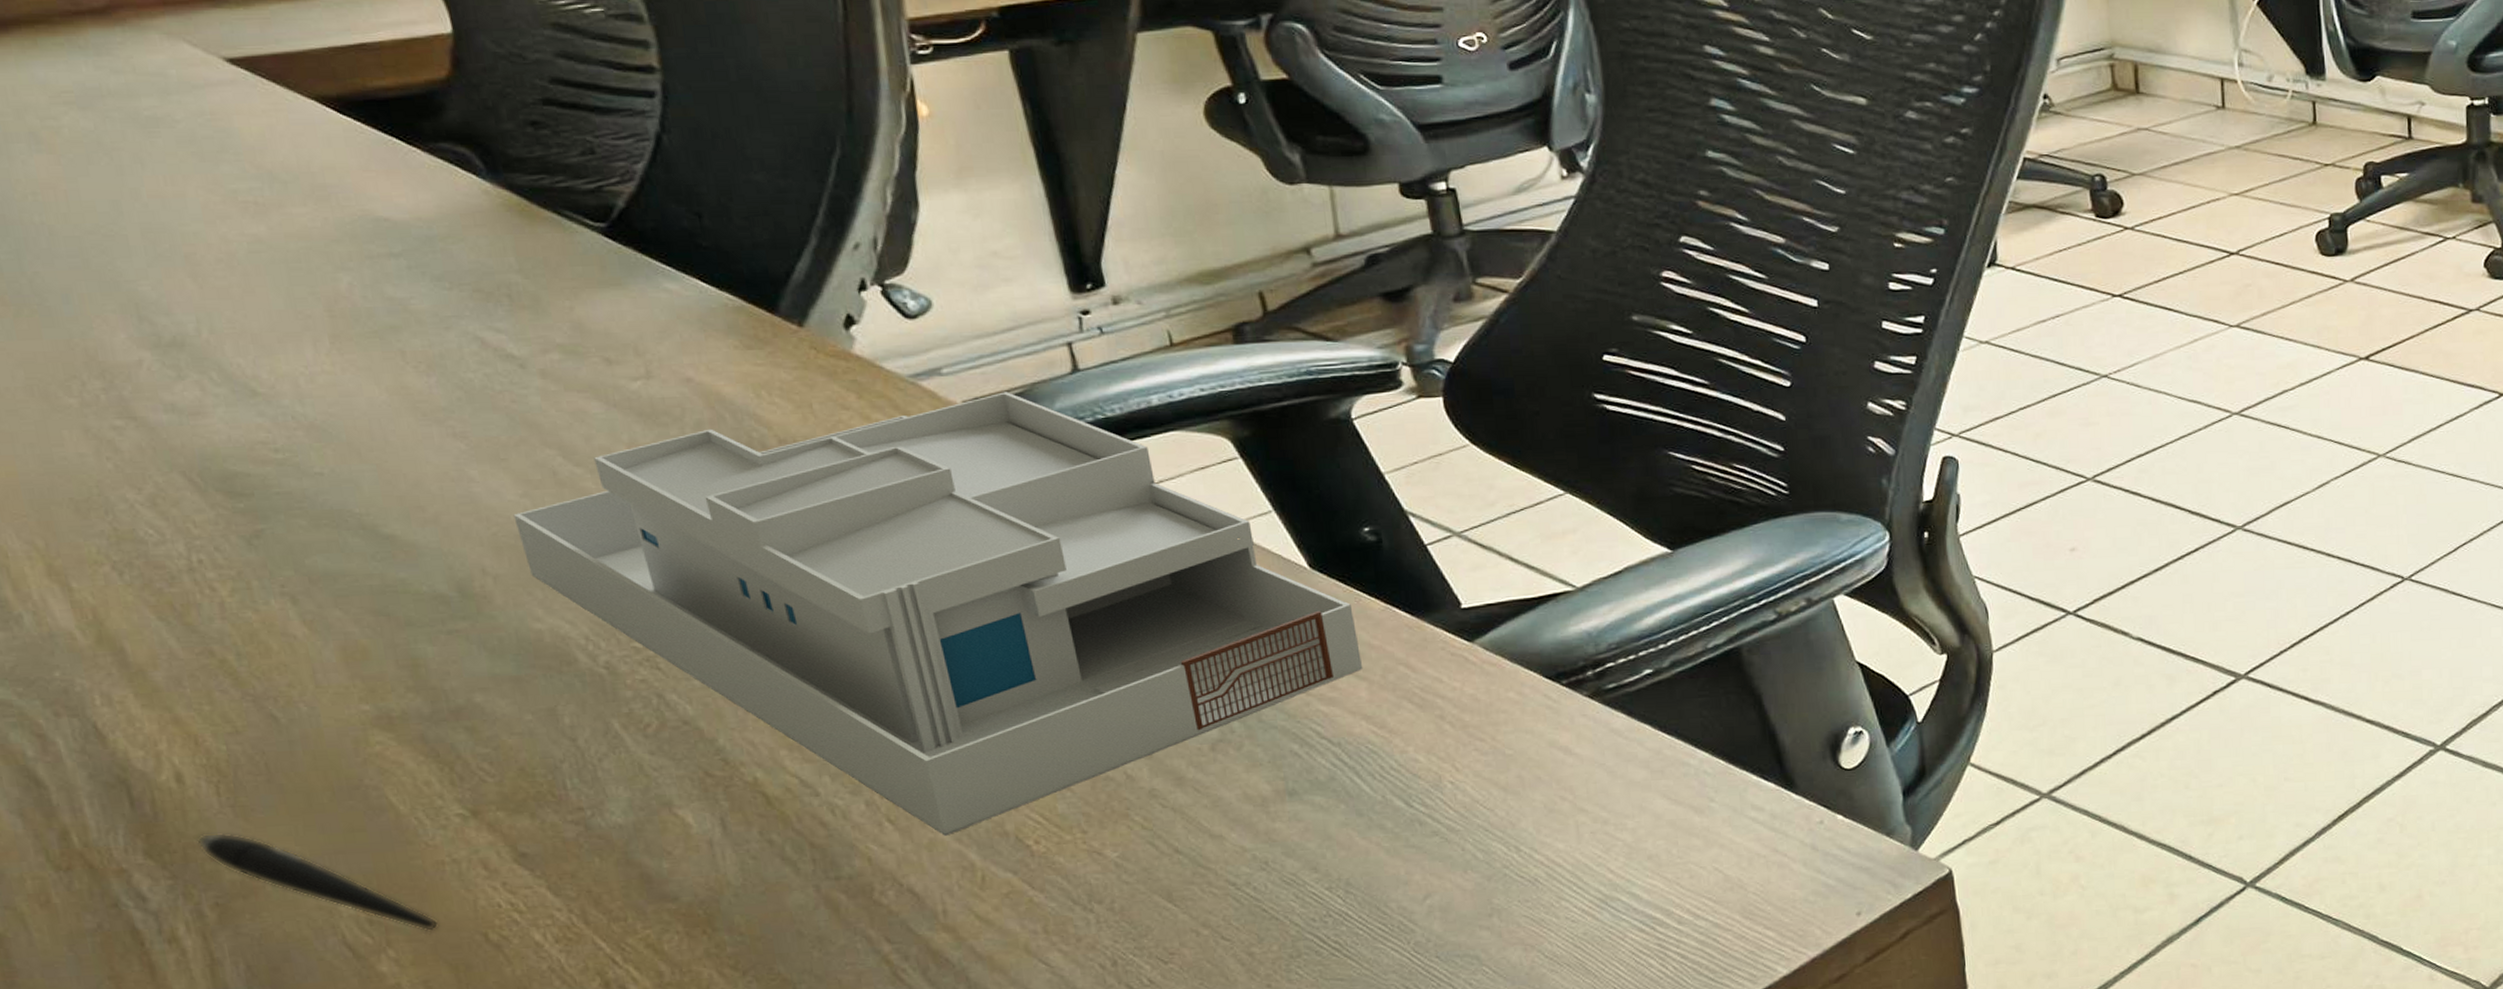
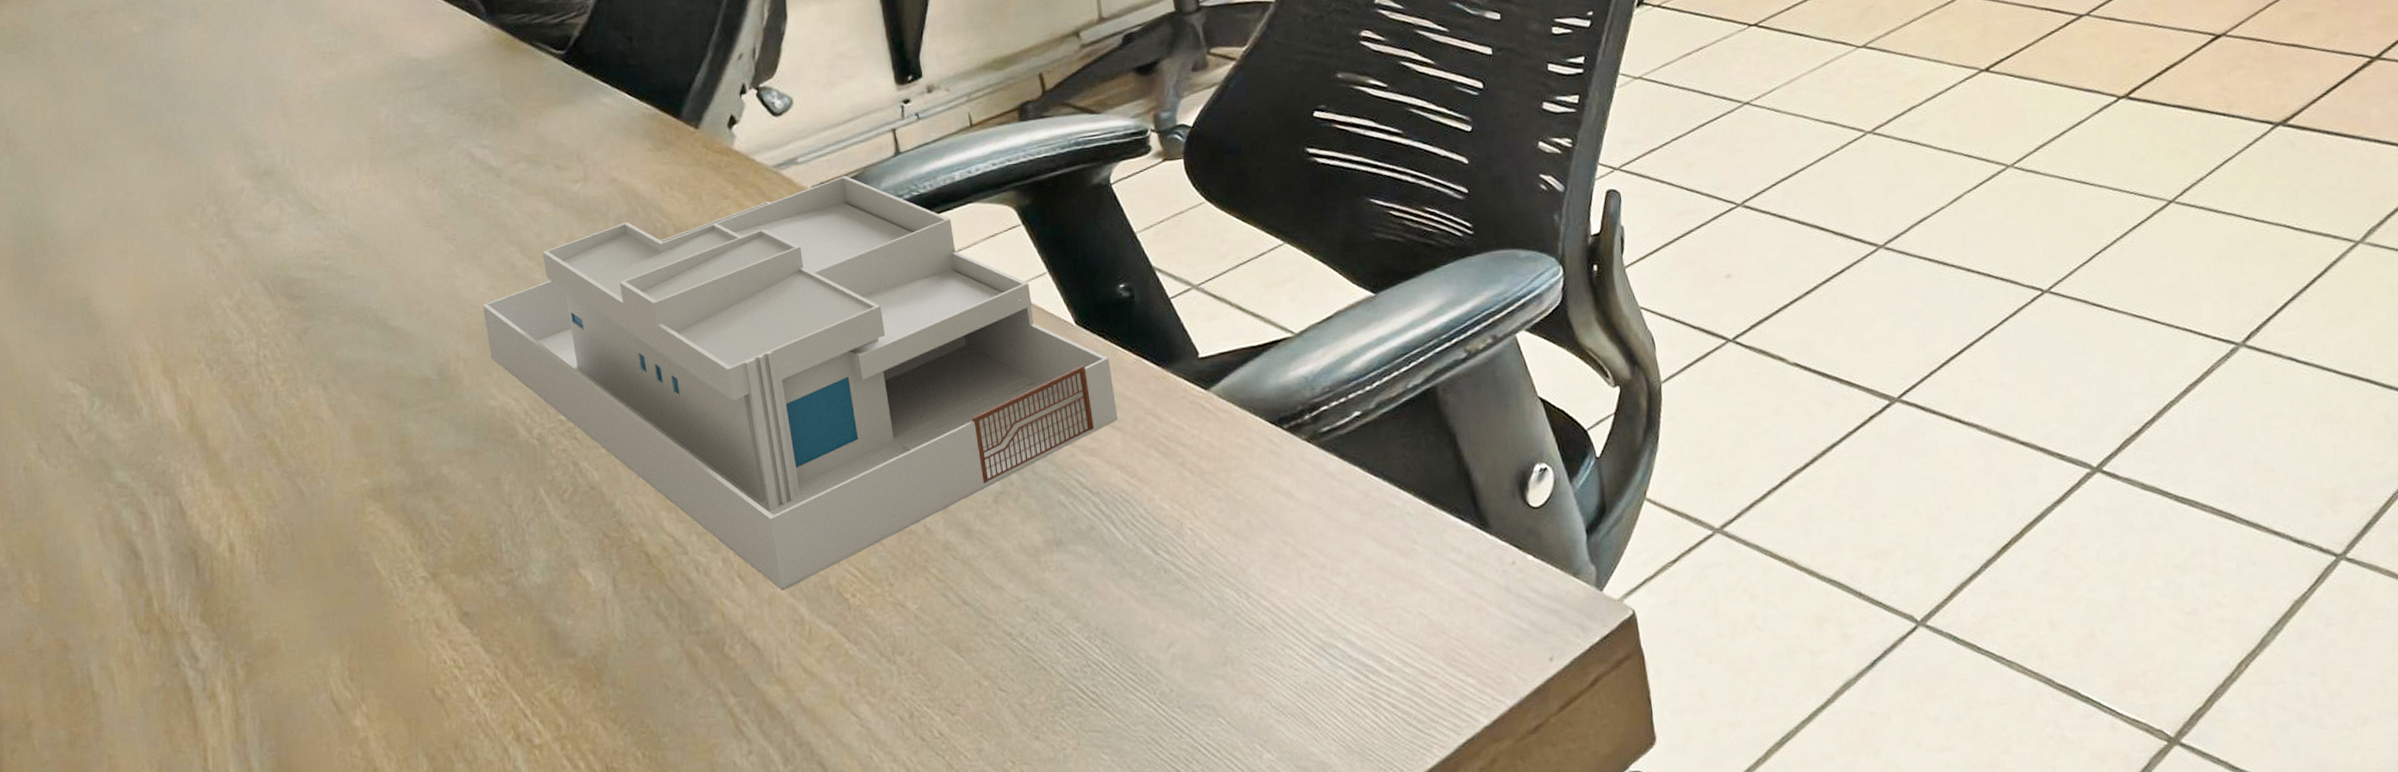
pen: present [196,832,439,931] -> none [238,597,400,687]

